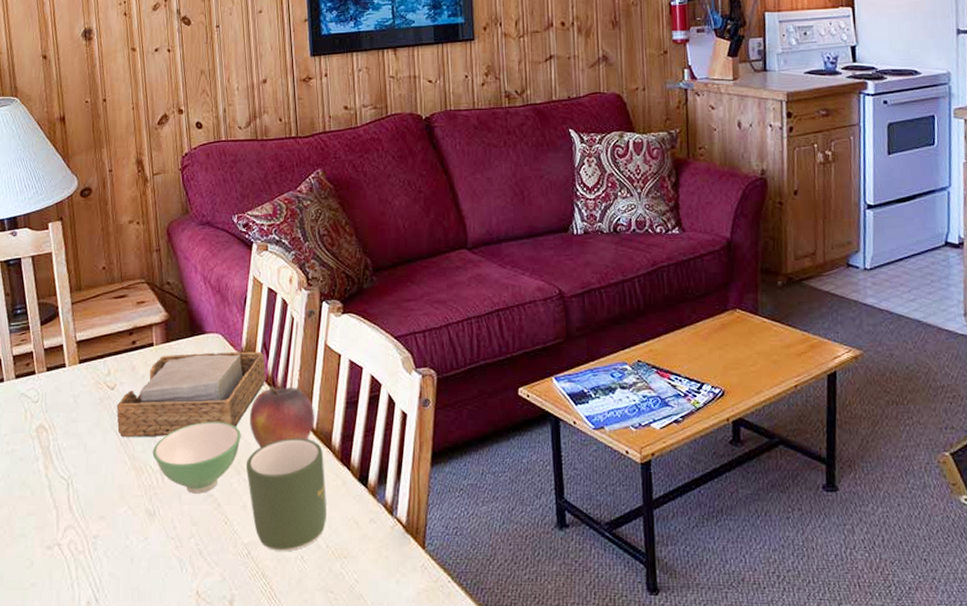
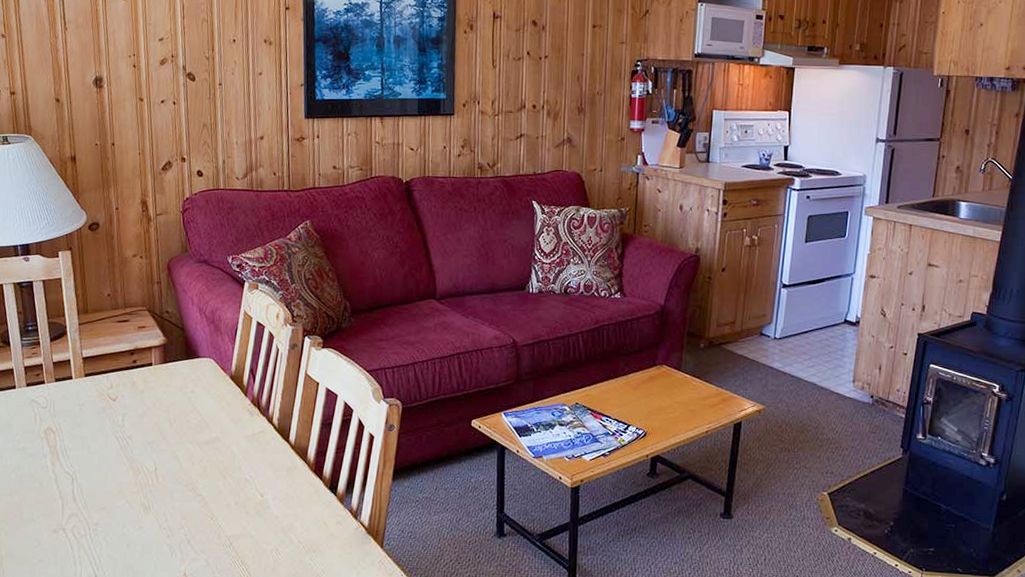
napkin holder: present [117,351,265,438] -> none [117,374,252,443]
bowl: present [152,422,241,494] -> none [149,433,228,493]
mug: present [247,438,326,552] -> none [231,451,301,545]
fruit: present [250,385,315,449] -> none [236,405,294,458]

